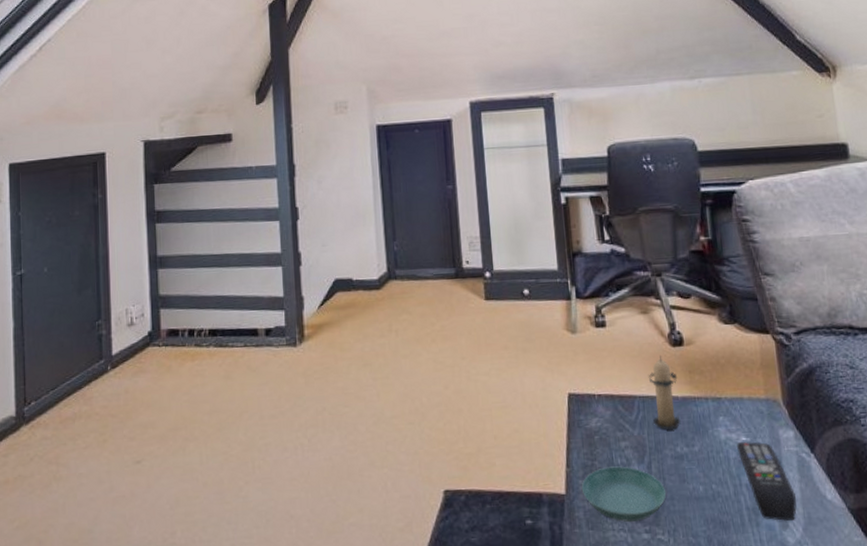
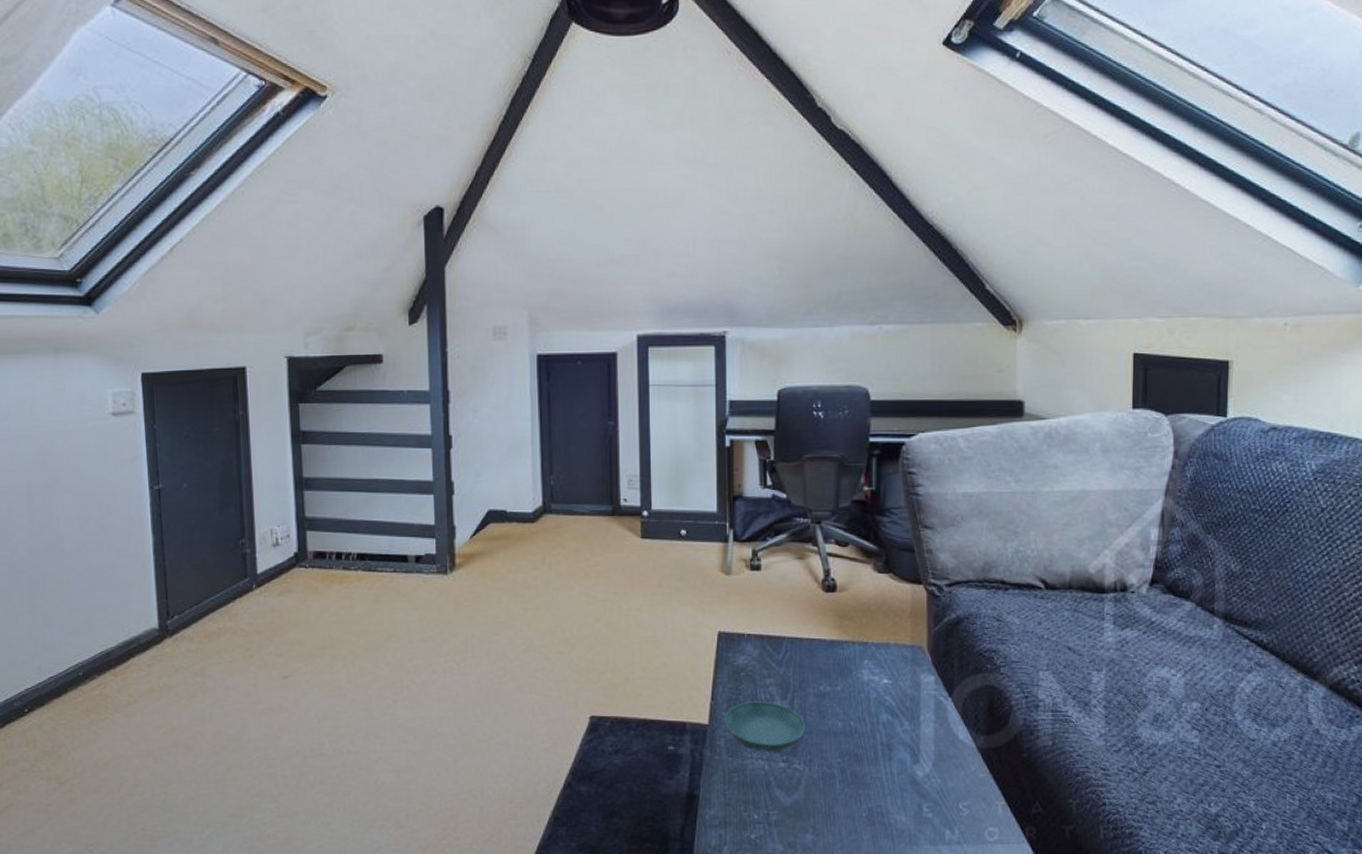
candle: present [648,356,681,430] -> none [798,600,828,669]
remote control: present [737,442,797,522] -> none [878,684,929,757]

